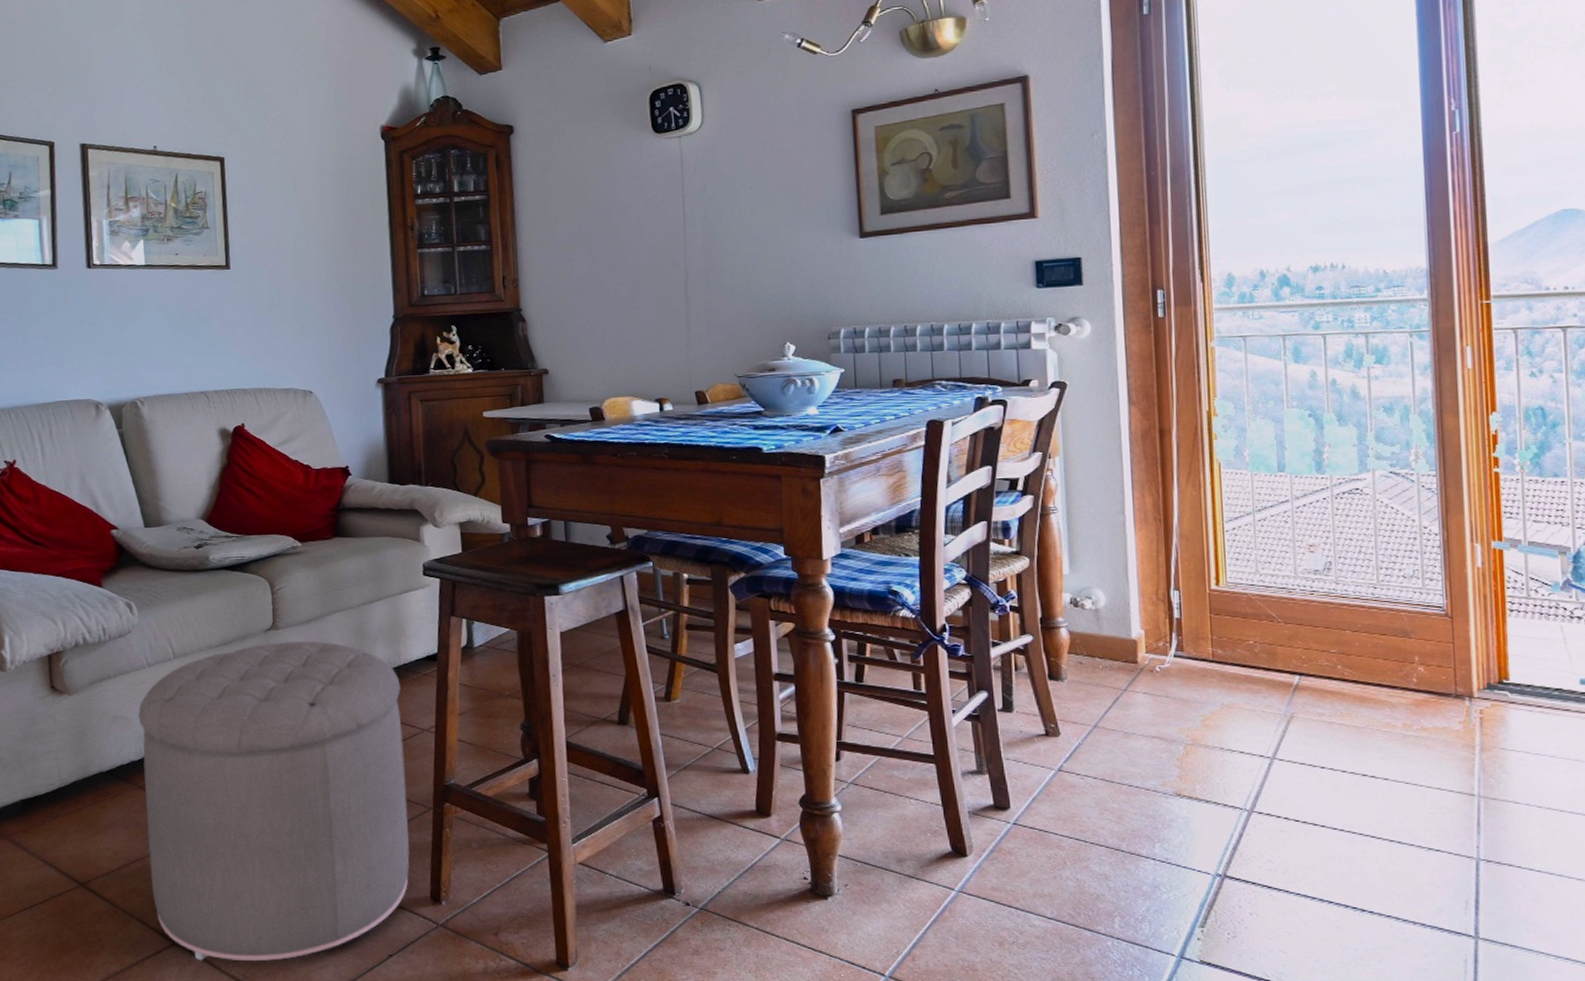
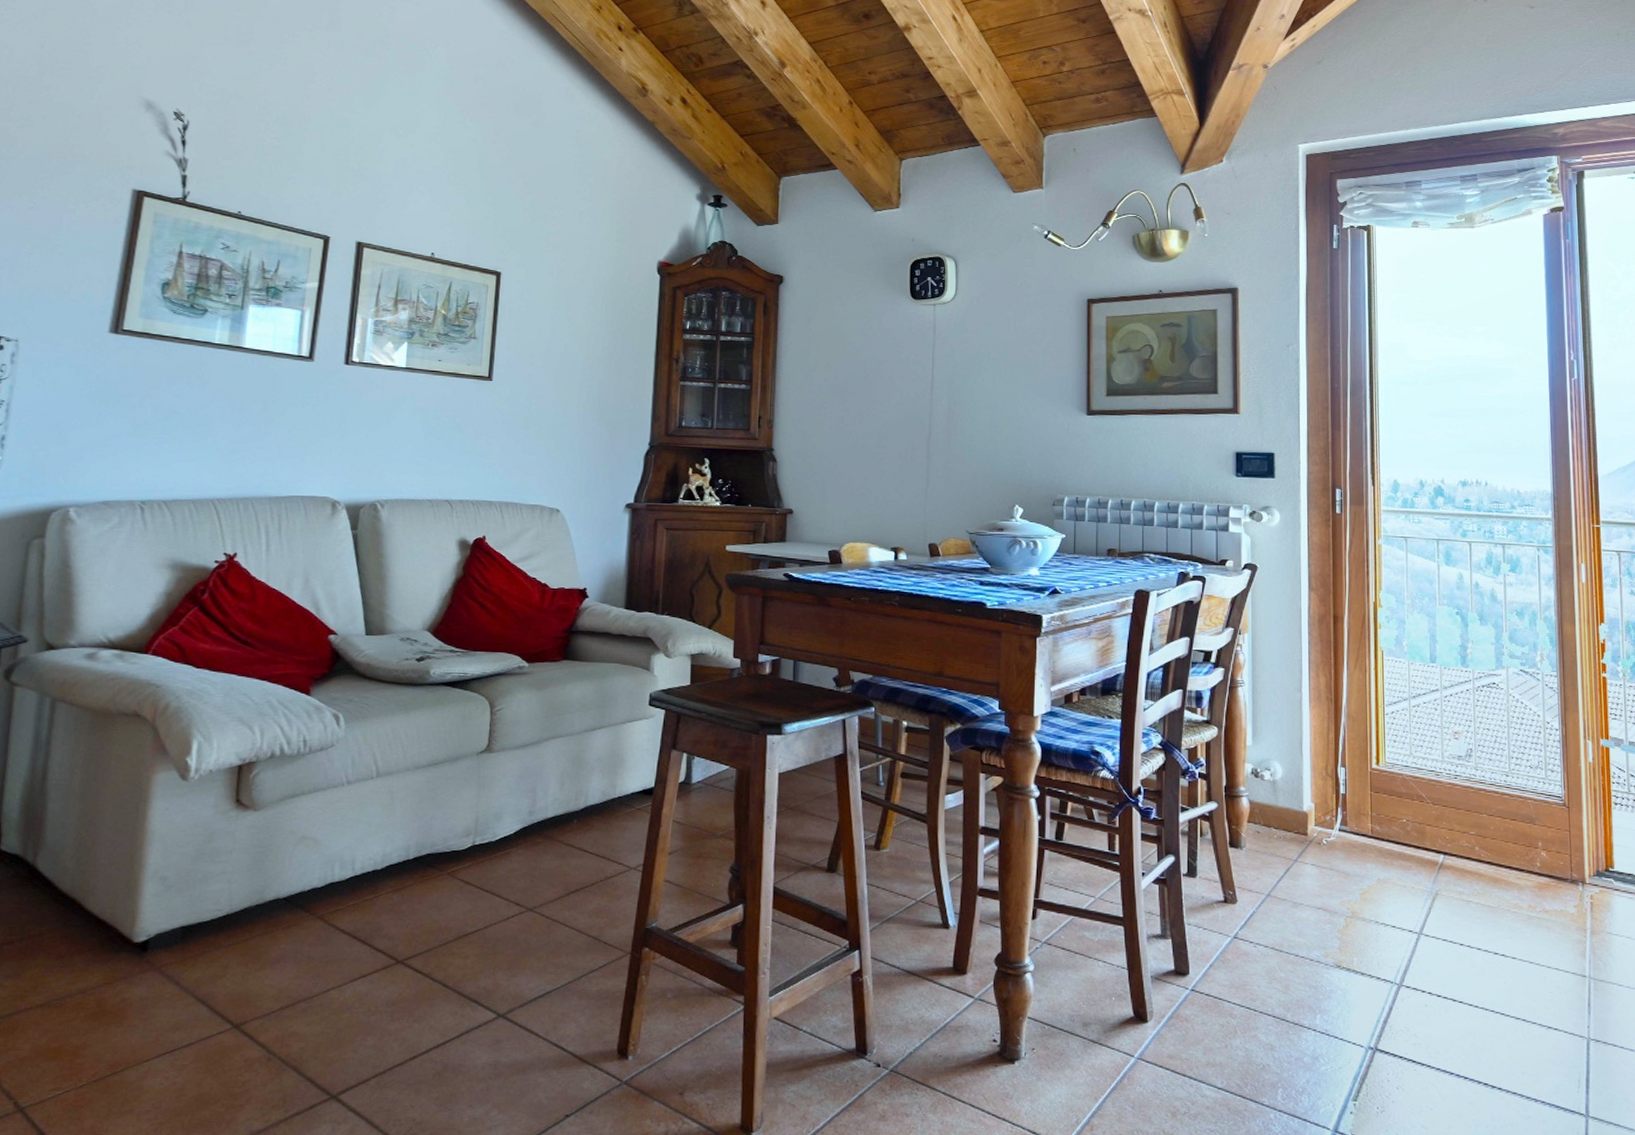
ottoman: present [138,640,410,962] -> none [314,765,613,1120]

